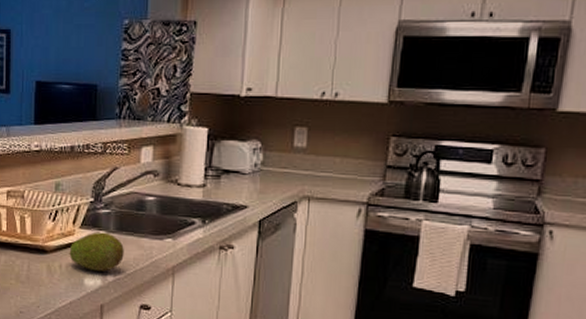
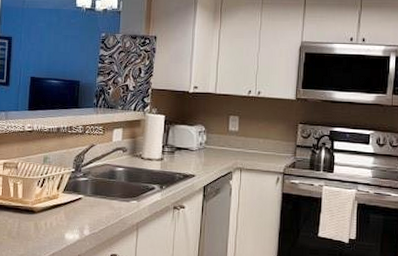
fruit: present [69,232,124,272] -> none [53,195,98,228]

